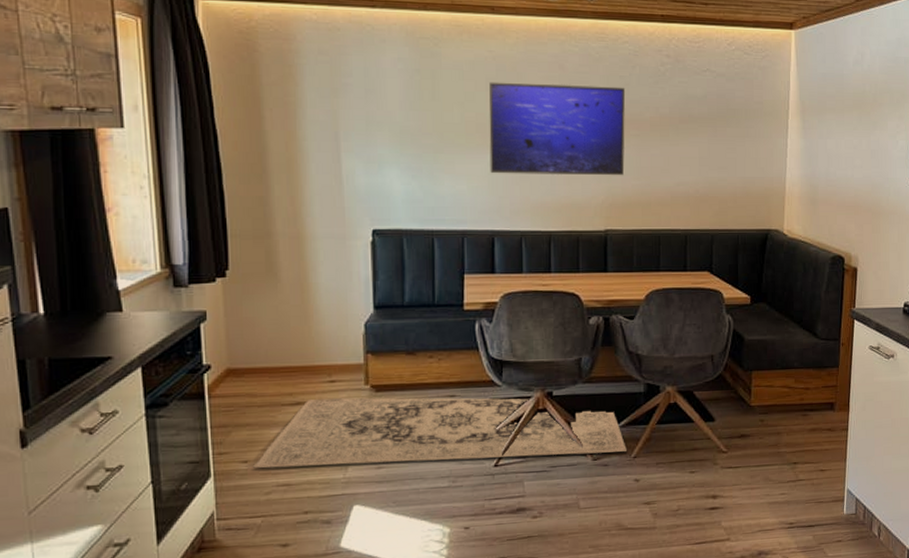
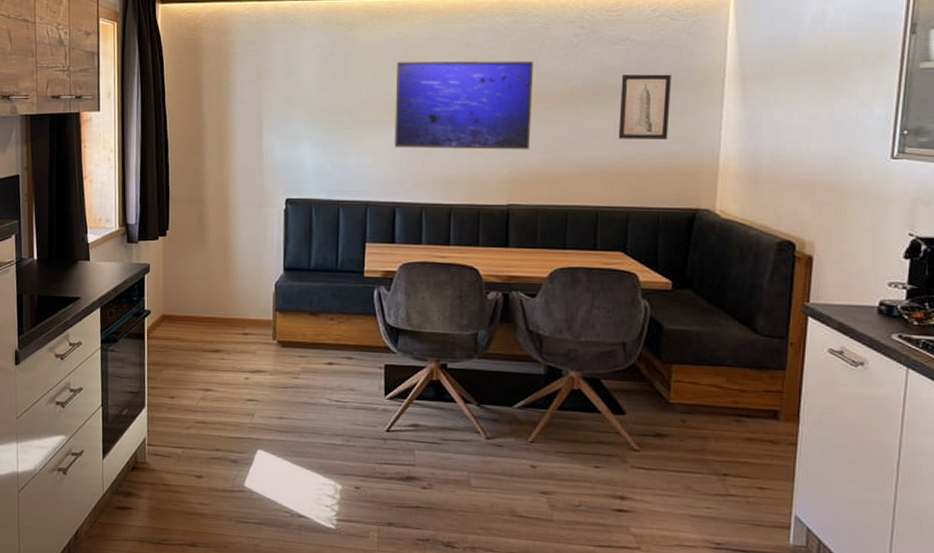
rug: present [253,397,626,468] -> none [178,349,523,434]
wall art: none [702,104,746,166] -> present [618,74,672,139]

